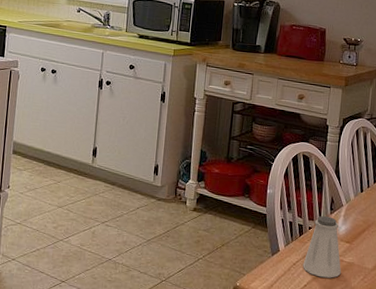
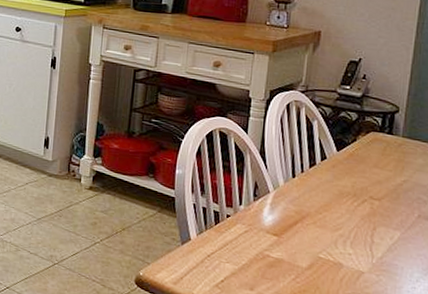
saltshaker: present [303,215,341,278] -> none [219,202,267,275]

